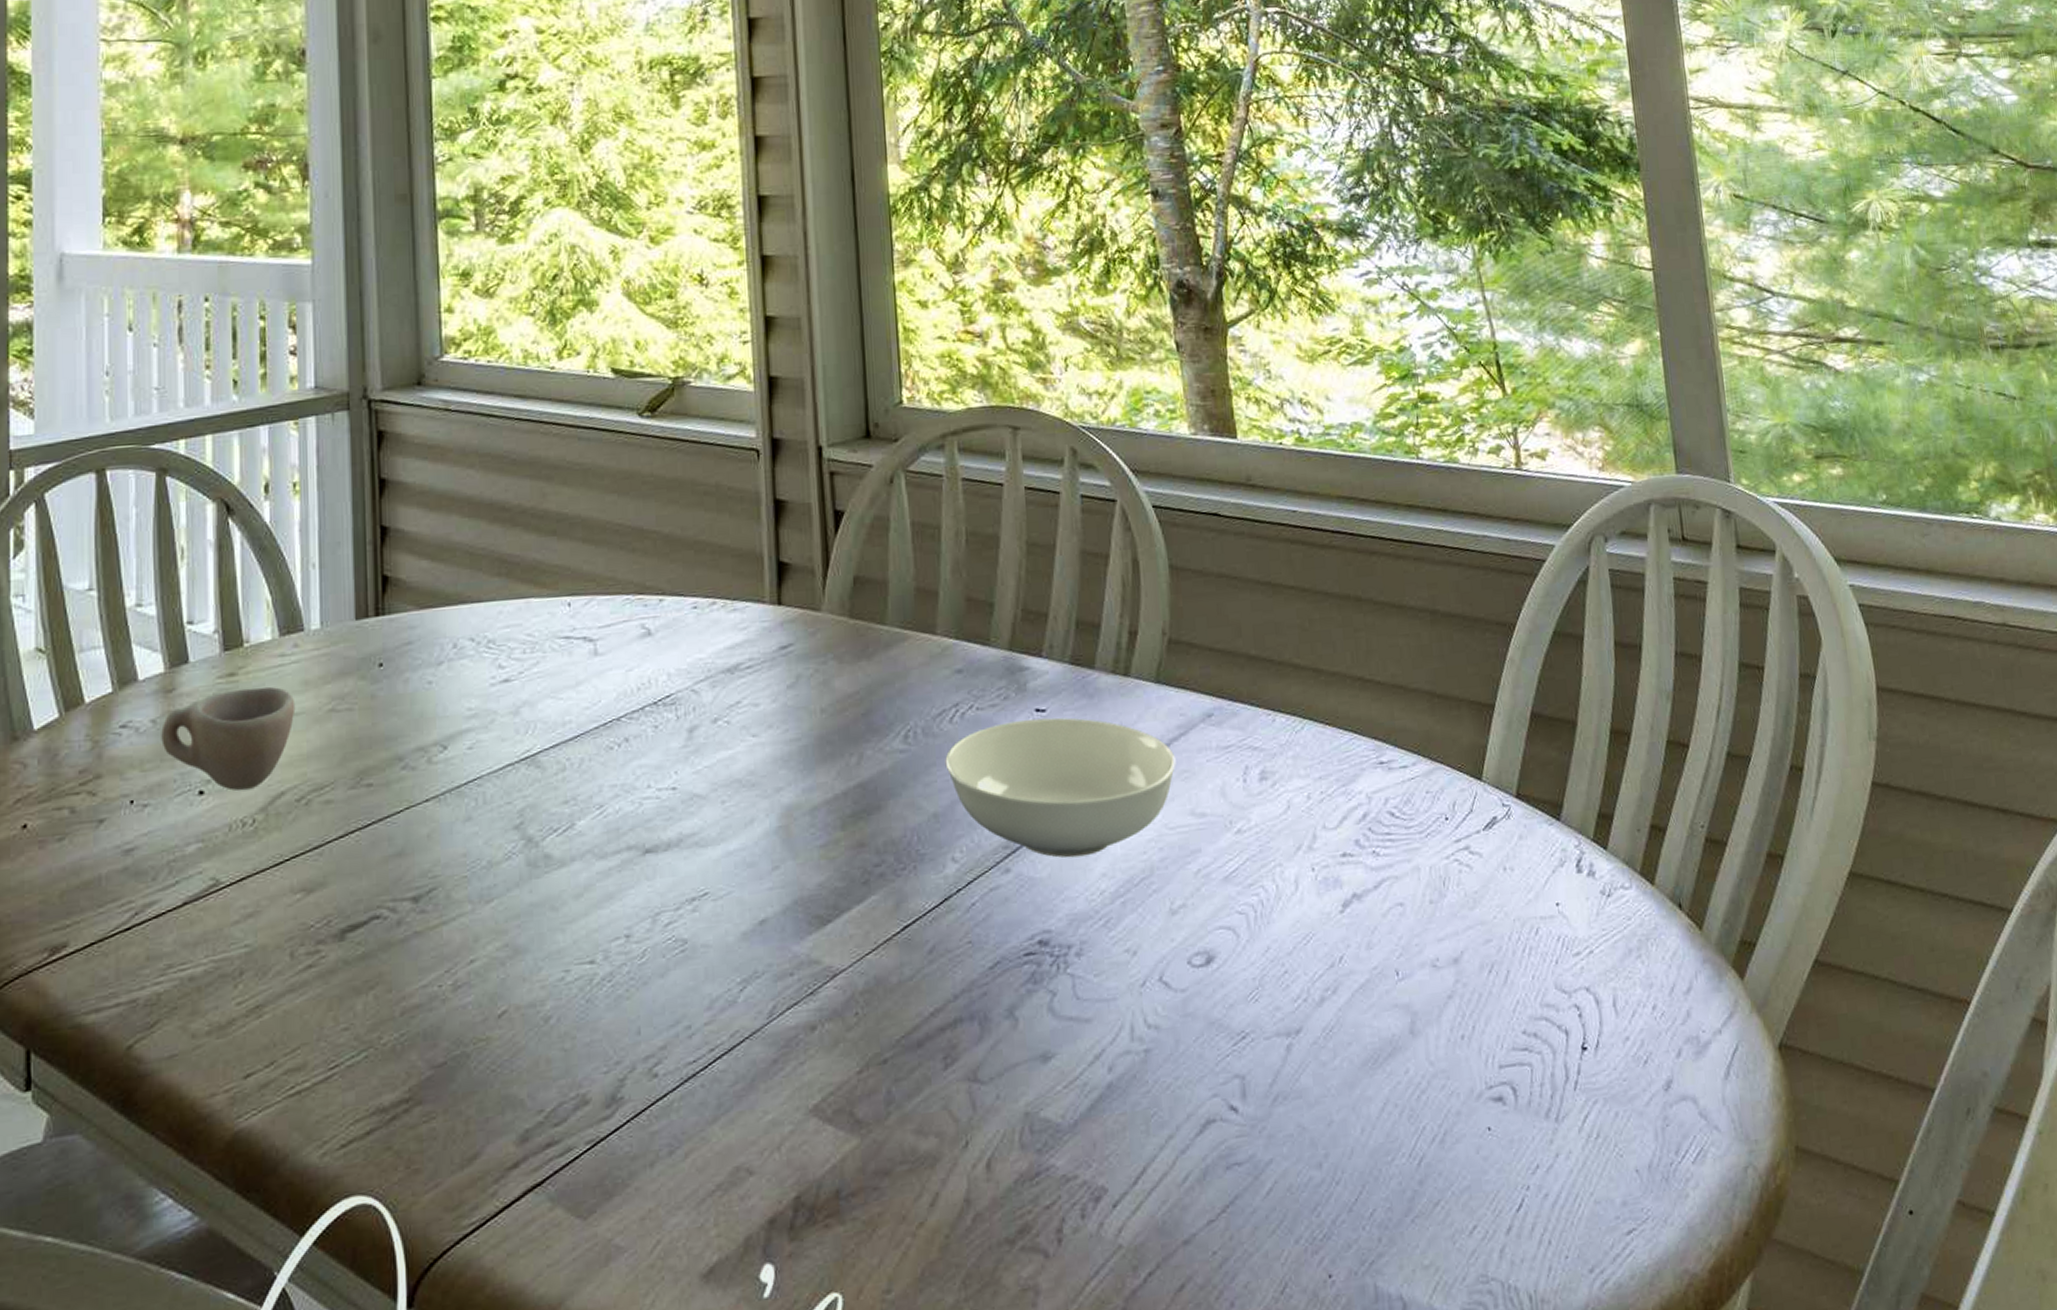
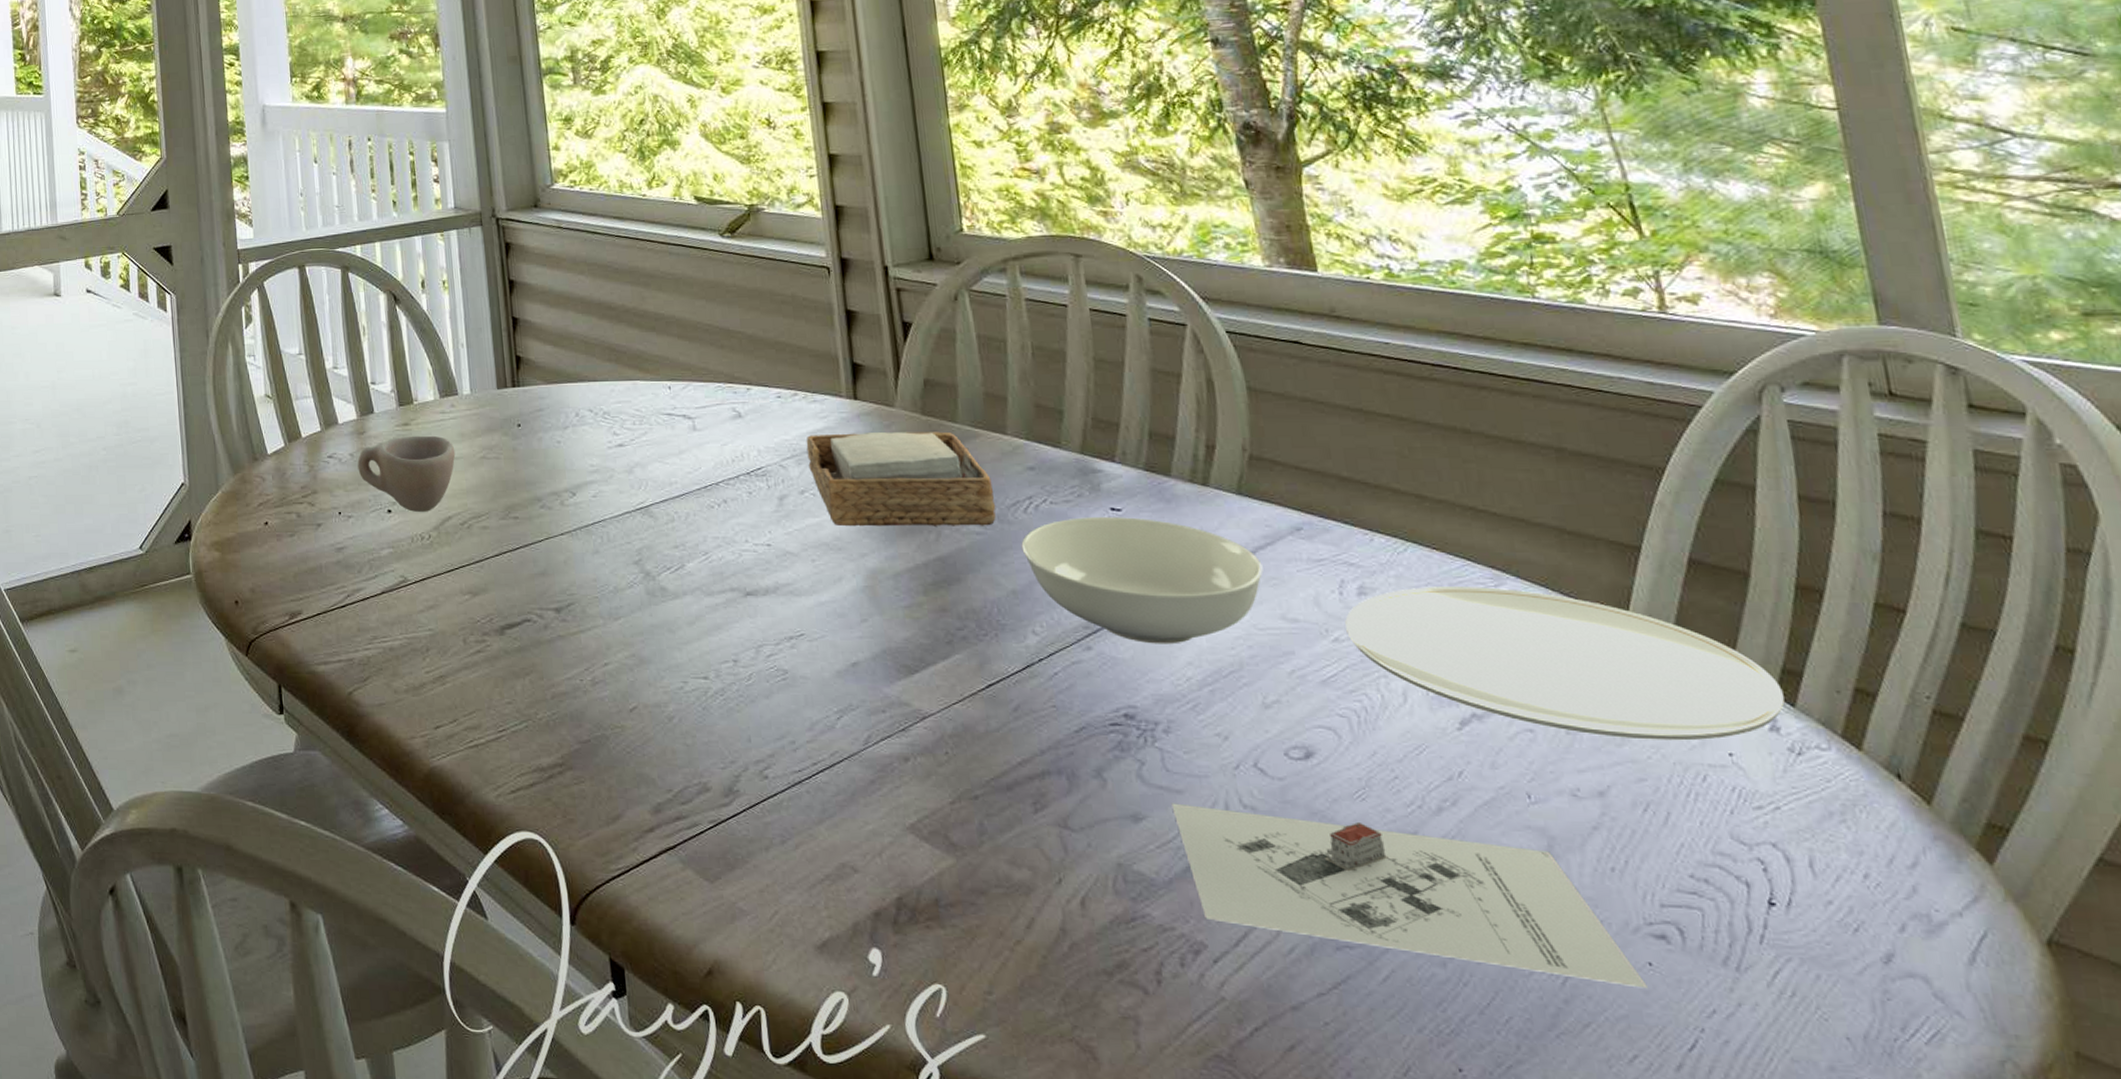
napkin holder: none [722,636,922,758] -> present [806,431,996,527]
architectural model: none [1080,1025,1486,1161] -> present [1171,803,1648,989]
plate: none [1247,759,1599,901] -> present [1345,587,1785,741]

